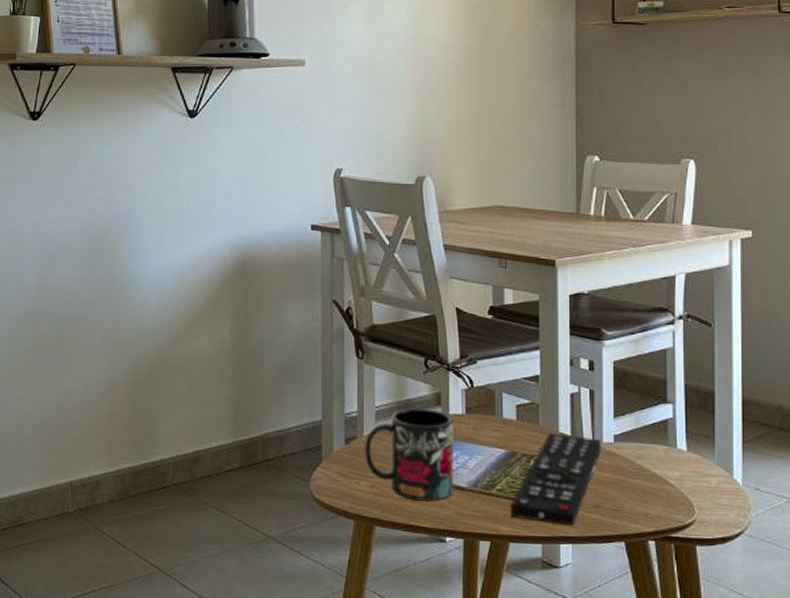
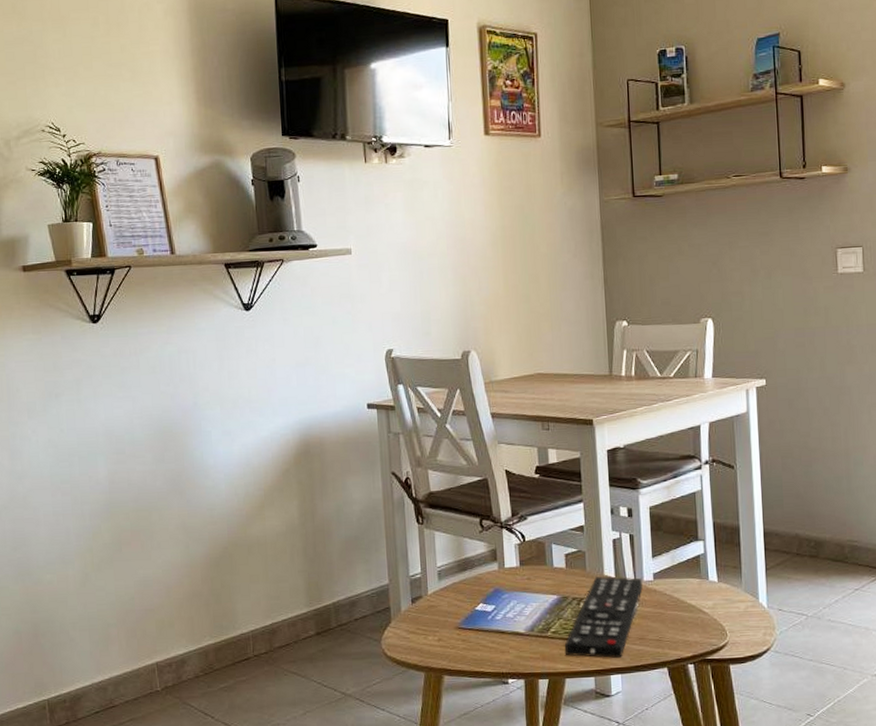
mug: present [365,407,453,501] -> none [430,564,513,649]

